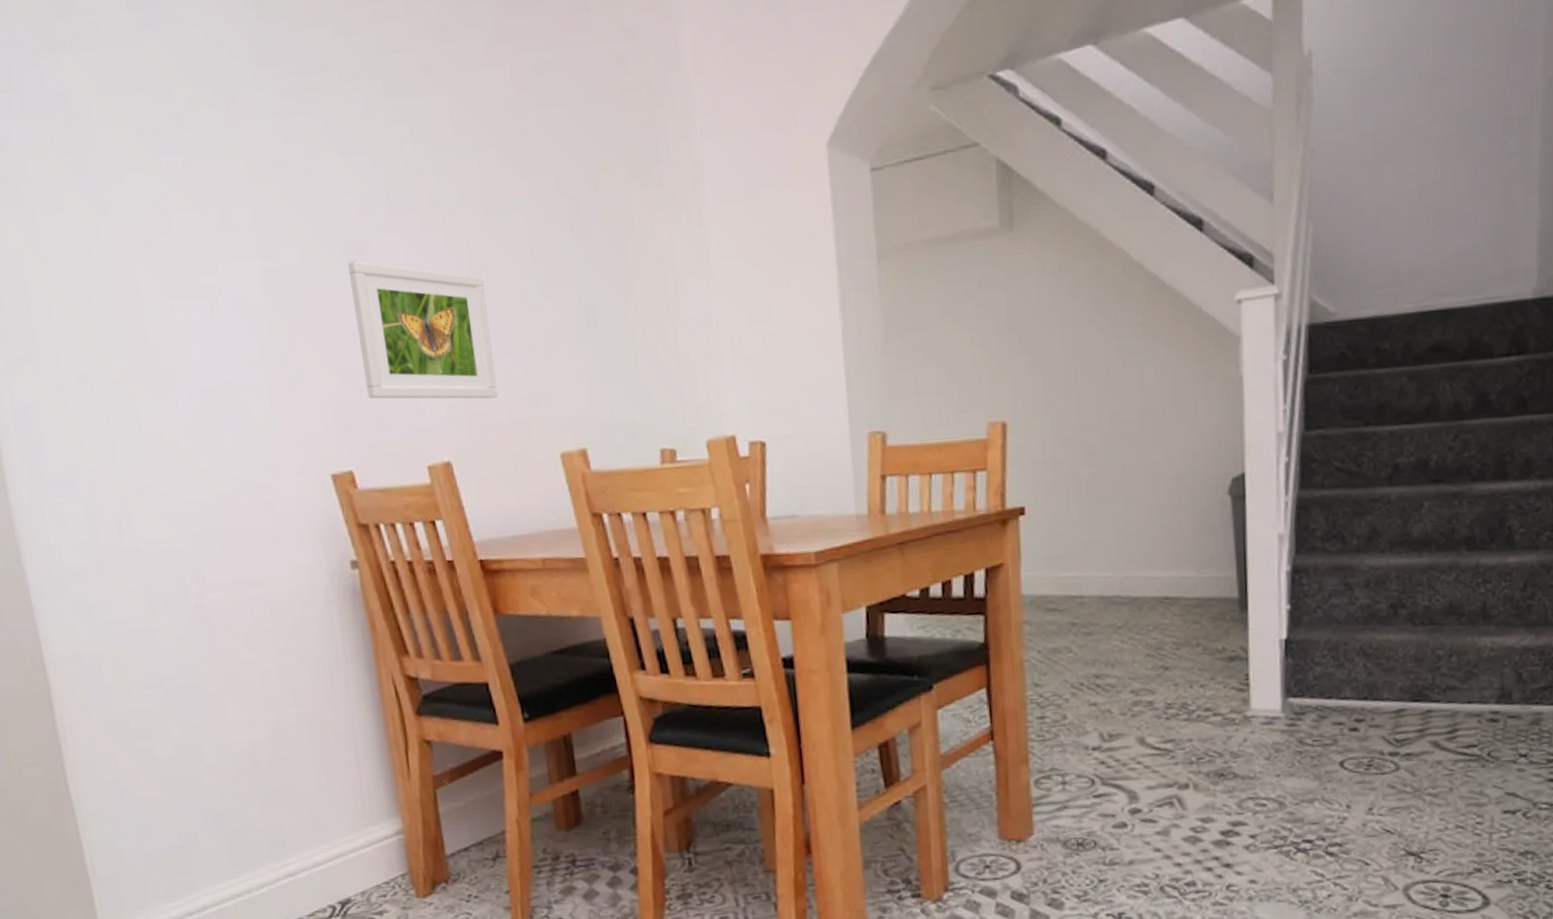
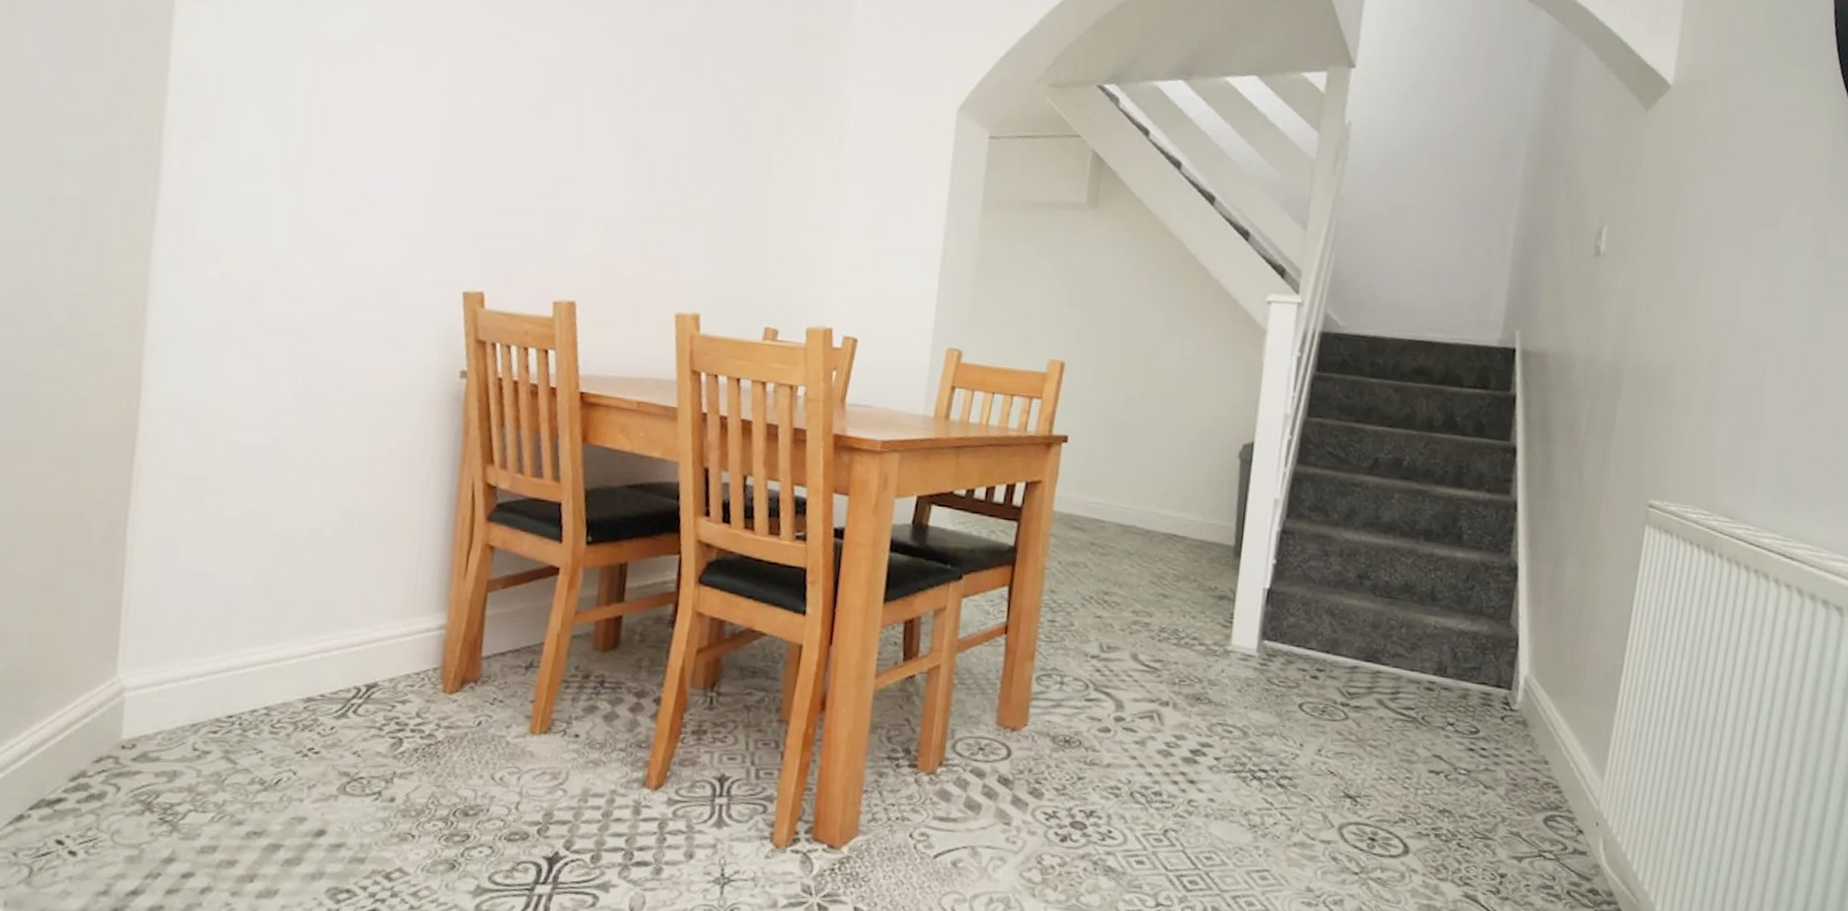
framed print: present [347,261,498,399] -> none [514,117,642,256]

